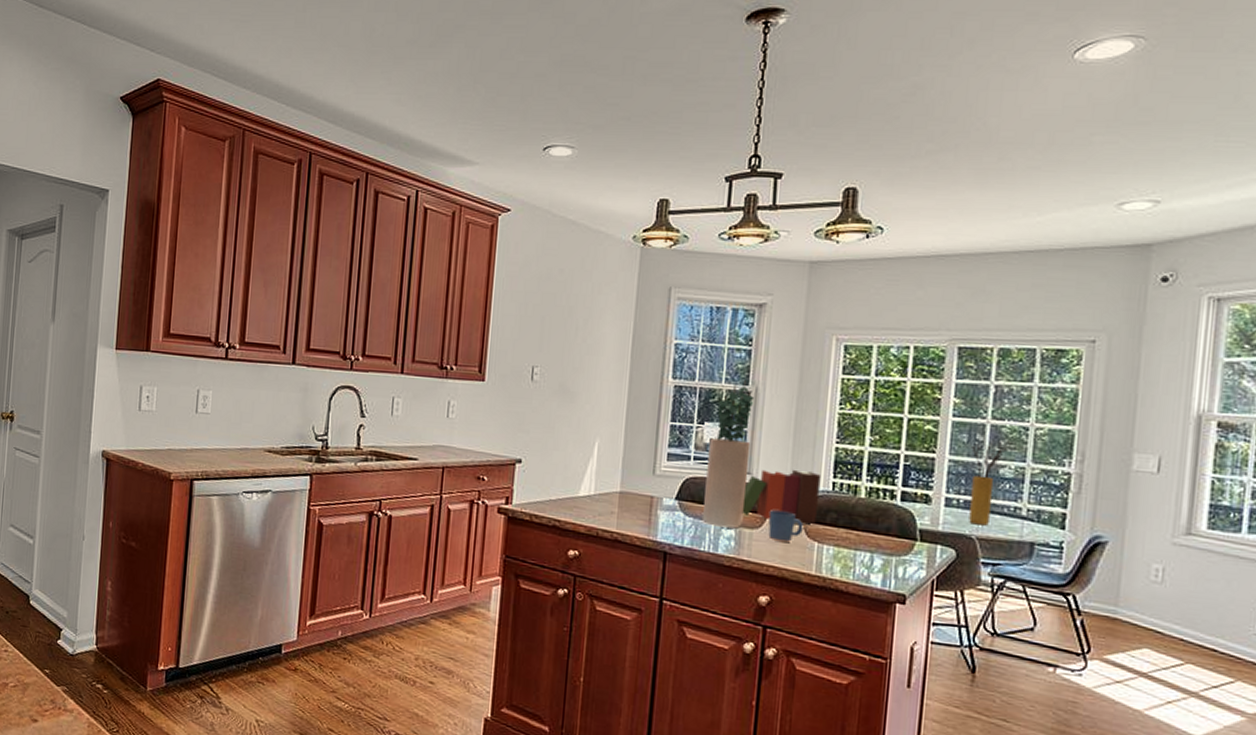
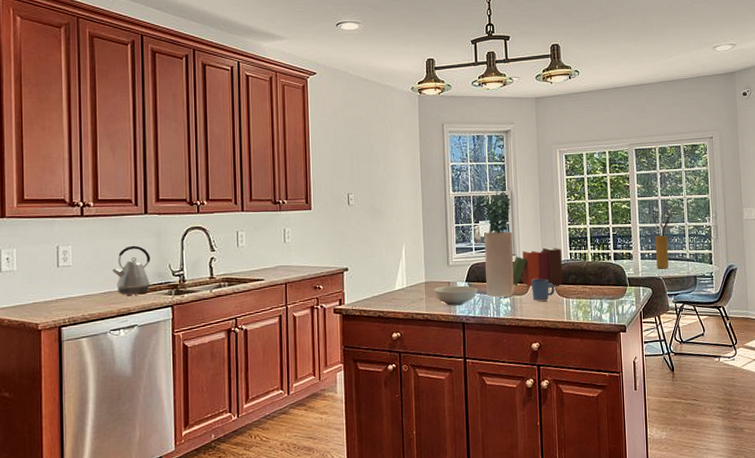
kettle: none [251,399,293,457] -> present [112,245,152,295]
bowl: none [629,500,692,530] -> present [433,285,478,306]

